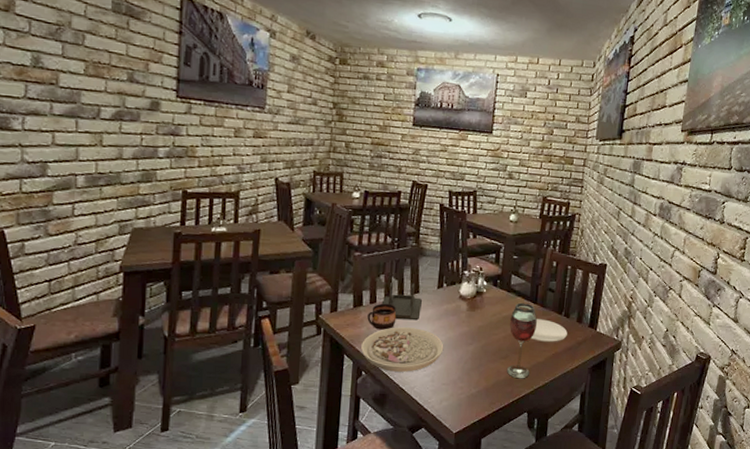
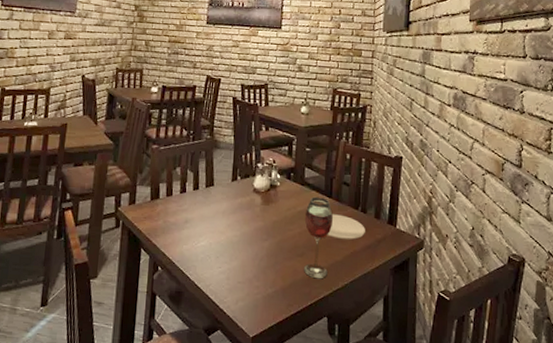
plate: present [361,327,444,372] -> none [158,220,239,269]
cup: present [367,303,397,330] -> none [164,196,192,224]
napkin holder: present [381,282,422,320] -> none [177,175,217,213]

